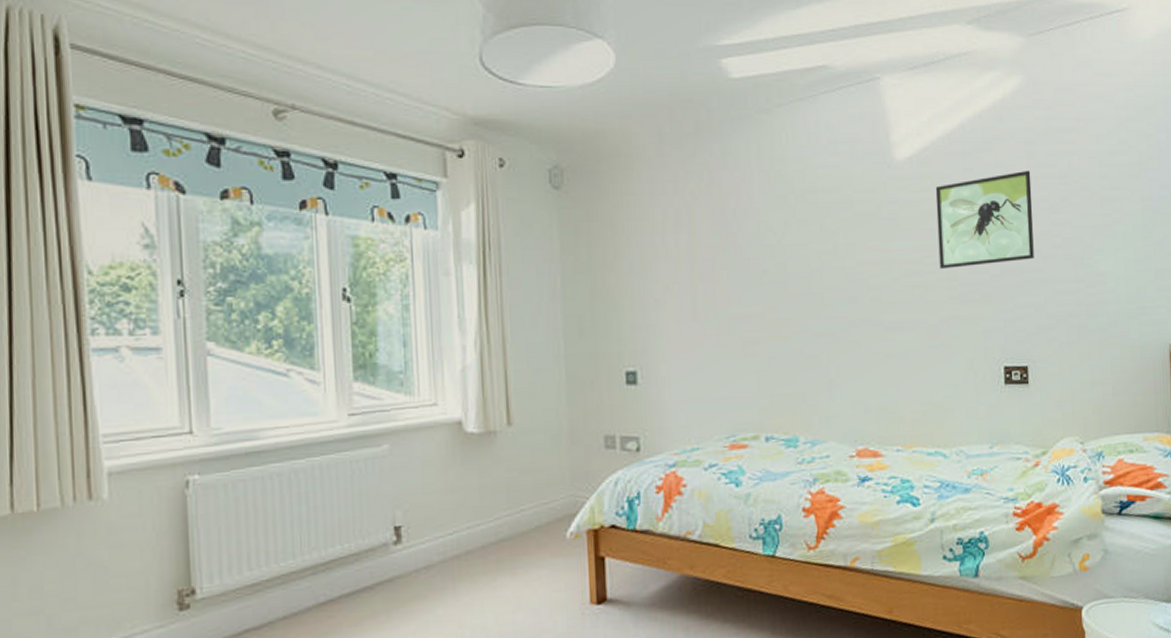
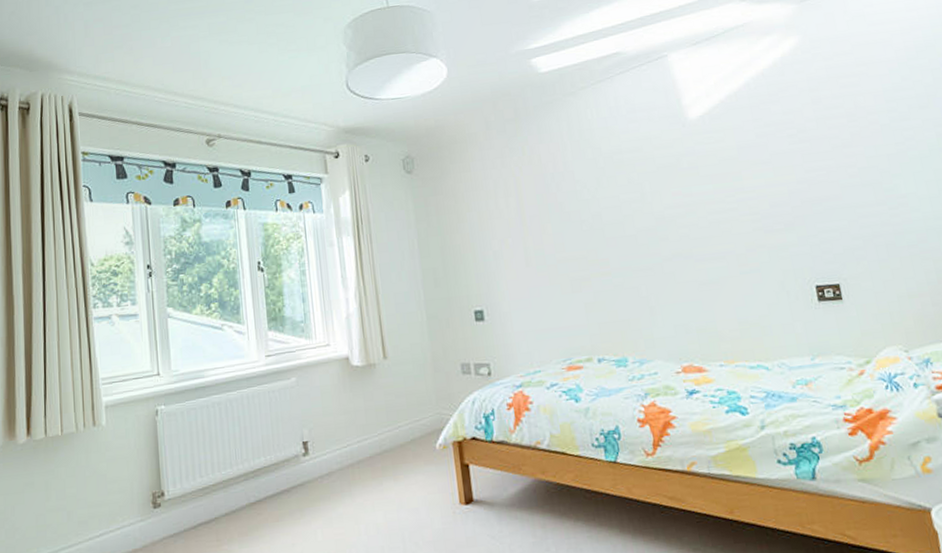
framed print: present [935,170,1034,269] -> none [728,113,832,205]

